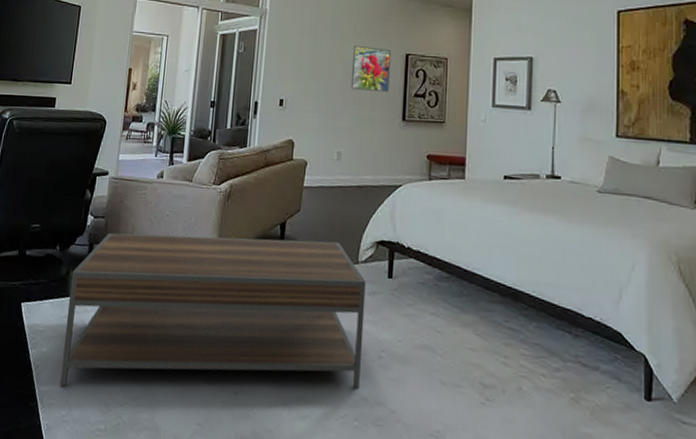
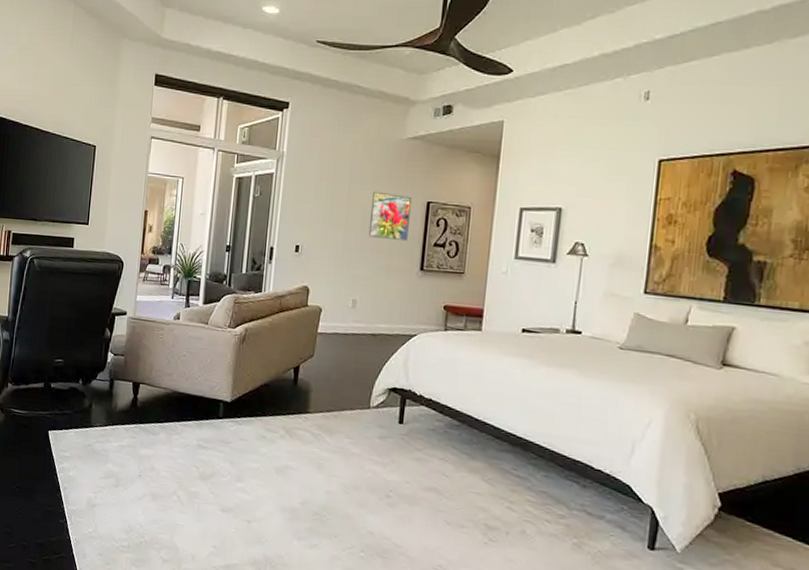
coffee table: present [59,232,366,389] -> none [86,369,377,524]

